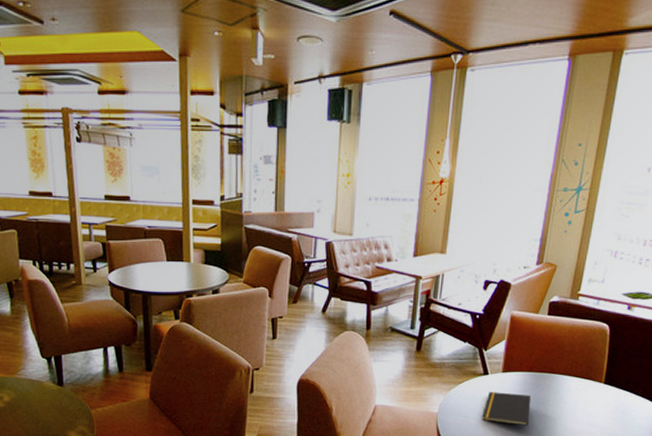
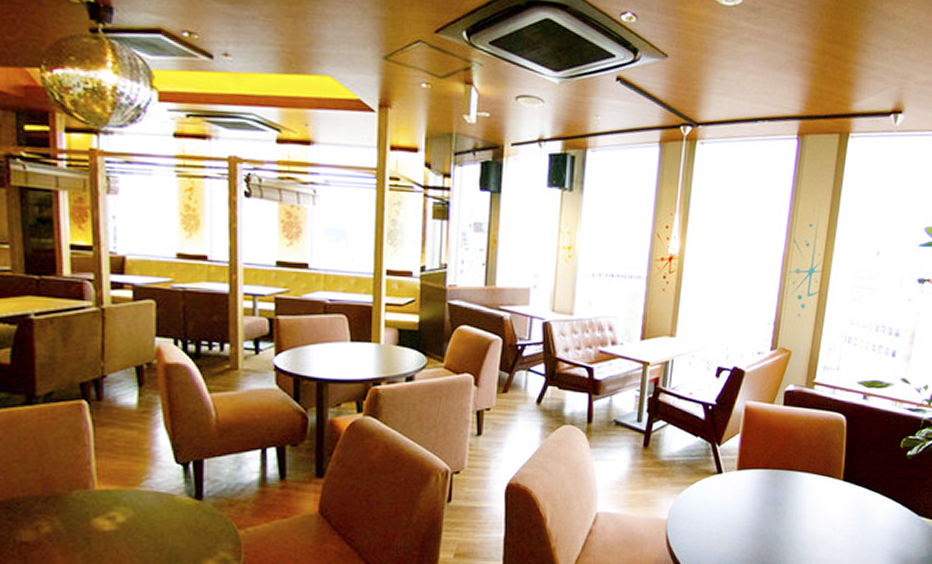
notepad: present [482,391,532,426] -> none [716,492,769,531]

